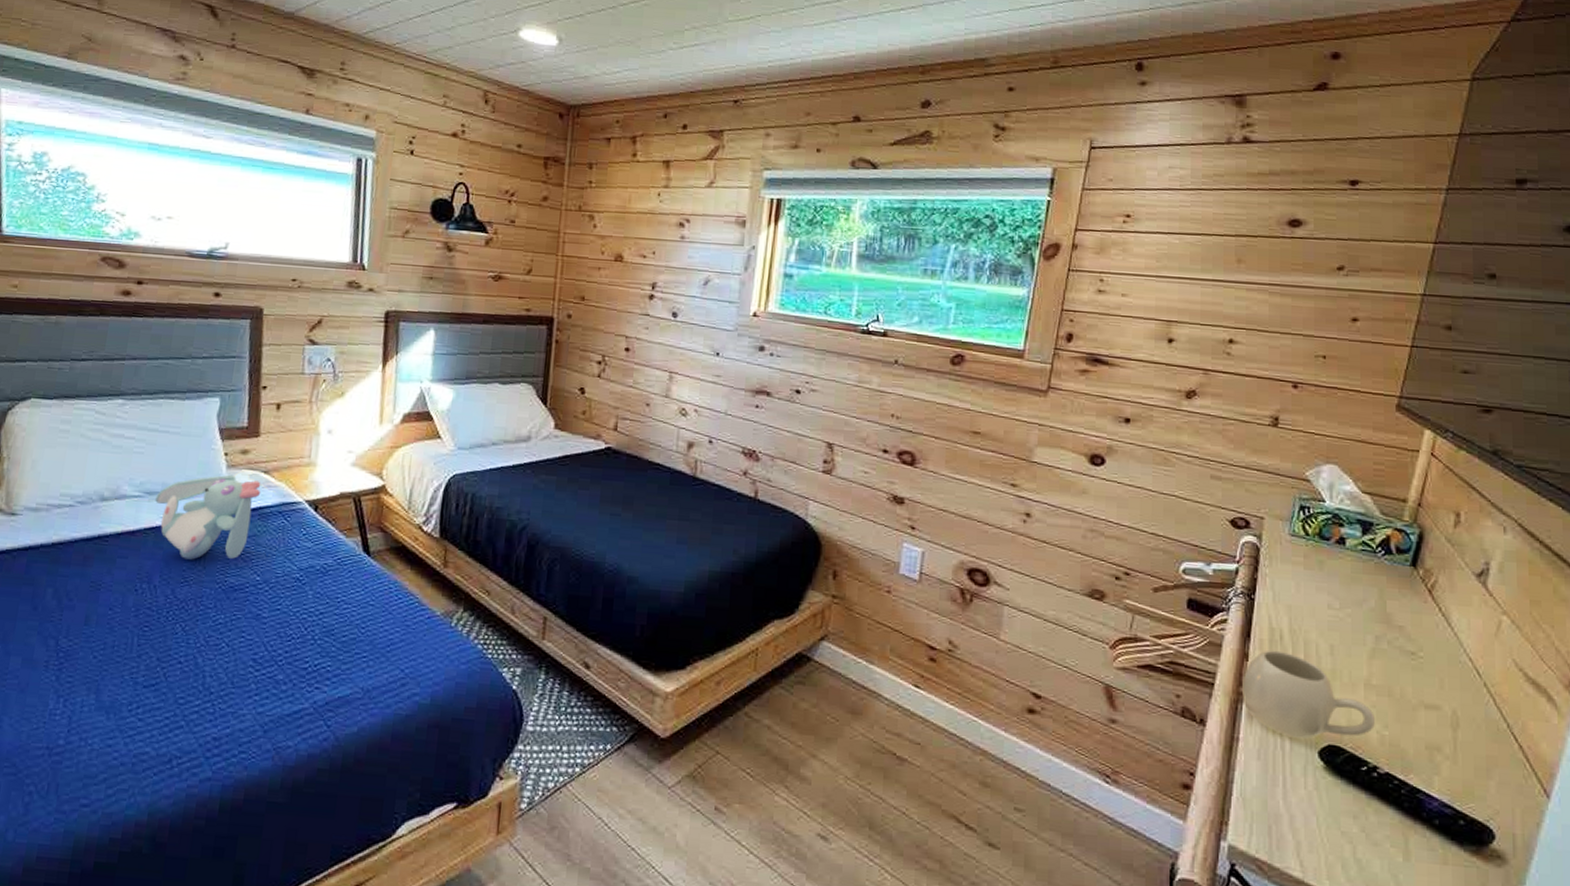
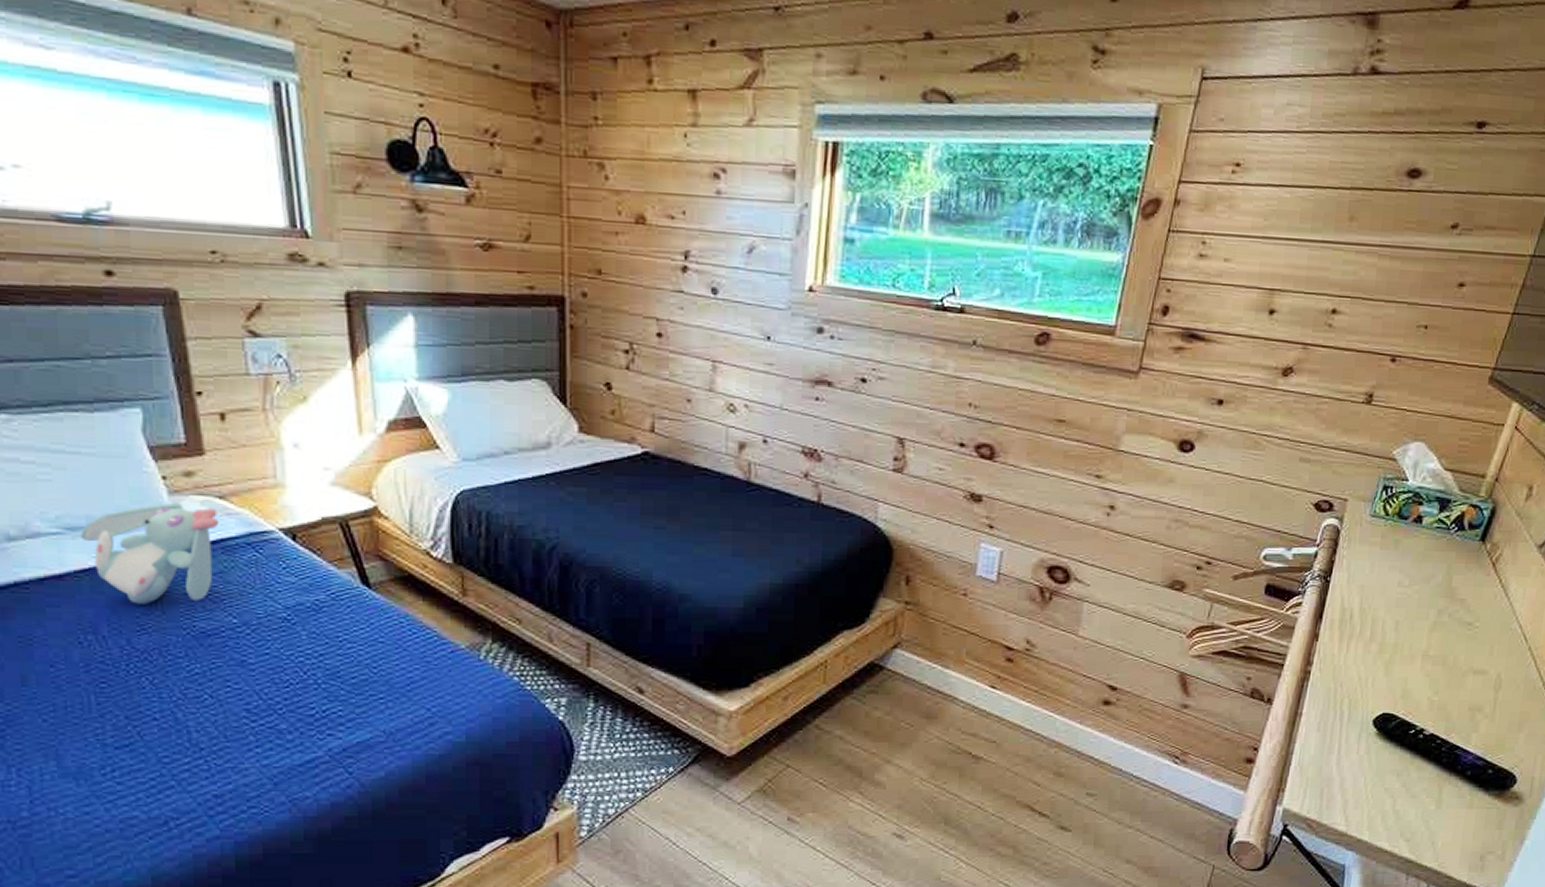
mug: present [1242,650,1376,740] -> none [1309,629,1429,710]

